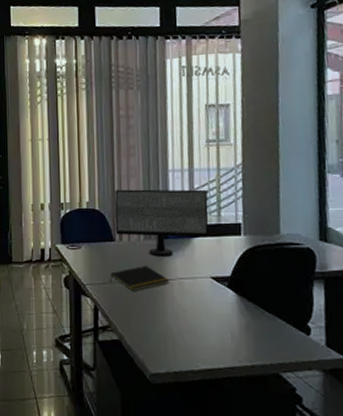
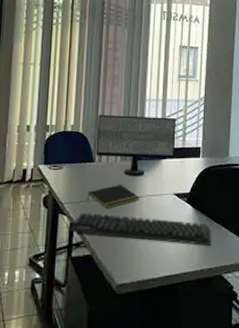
keyboard: none [93,295,263,338] -> present [68,213,211,245]

